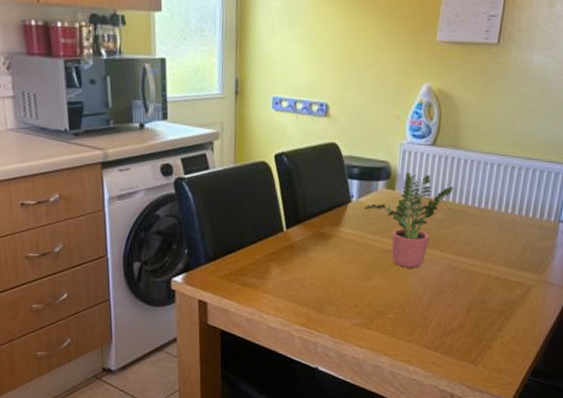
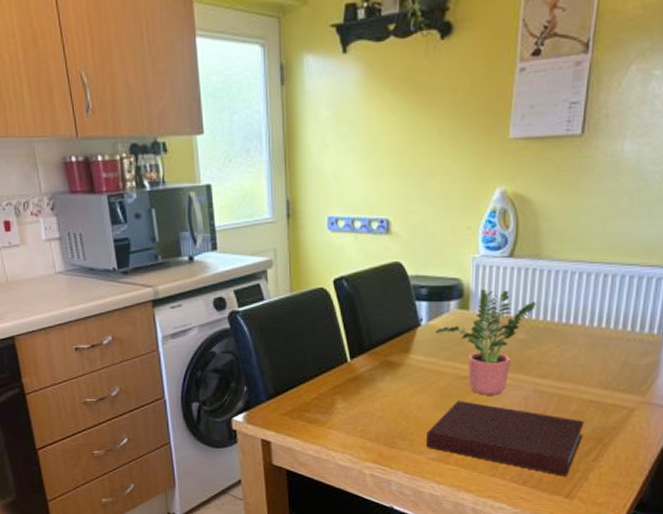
notebook: none [351,272,490,344] -> present [426,401,584,477]

